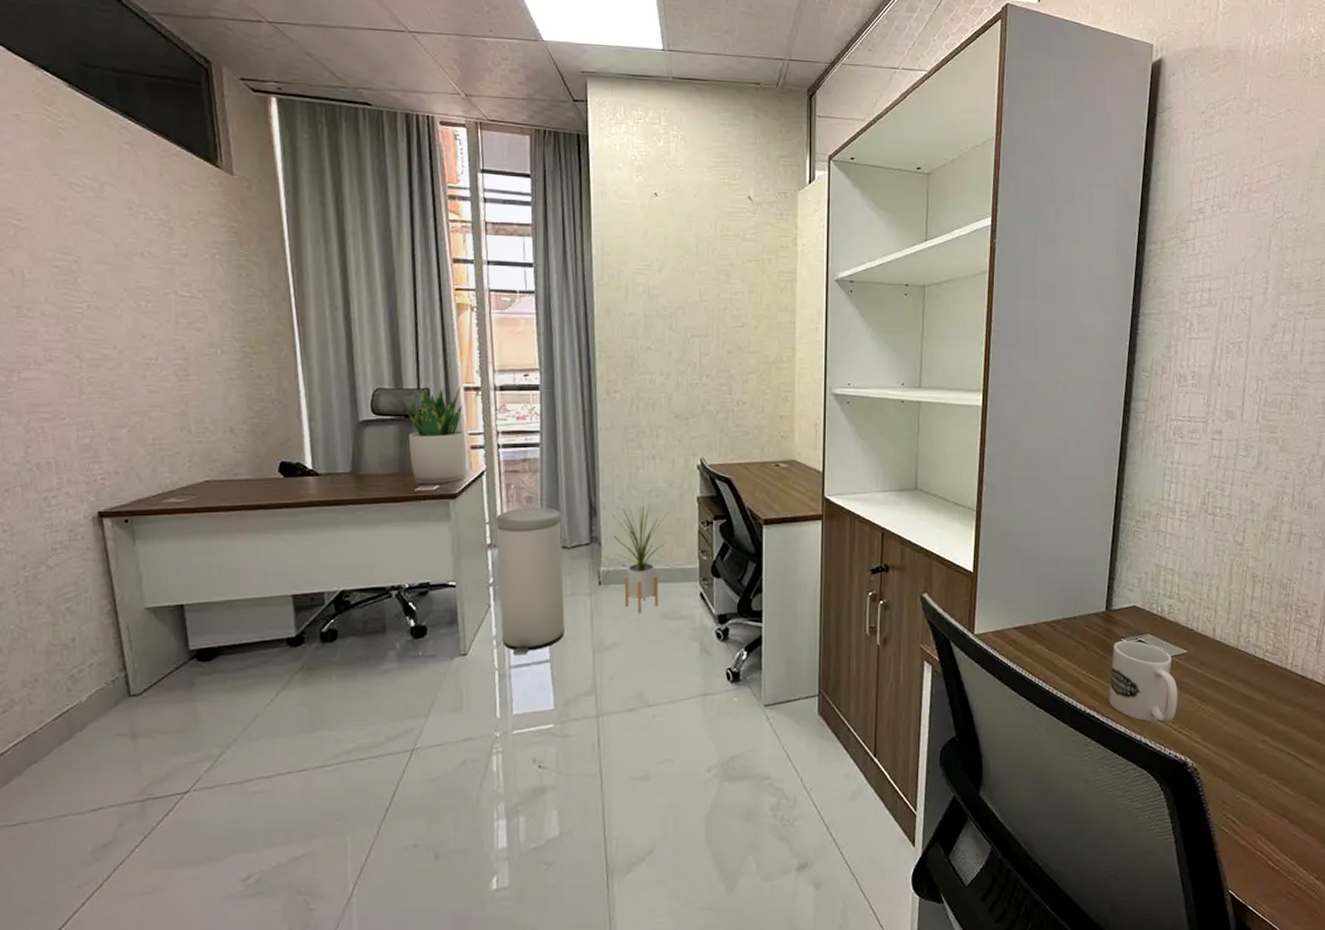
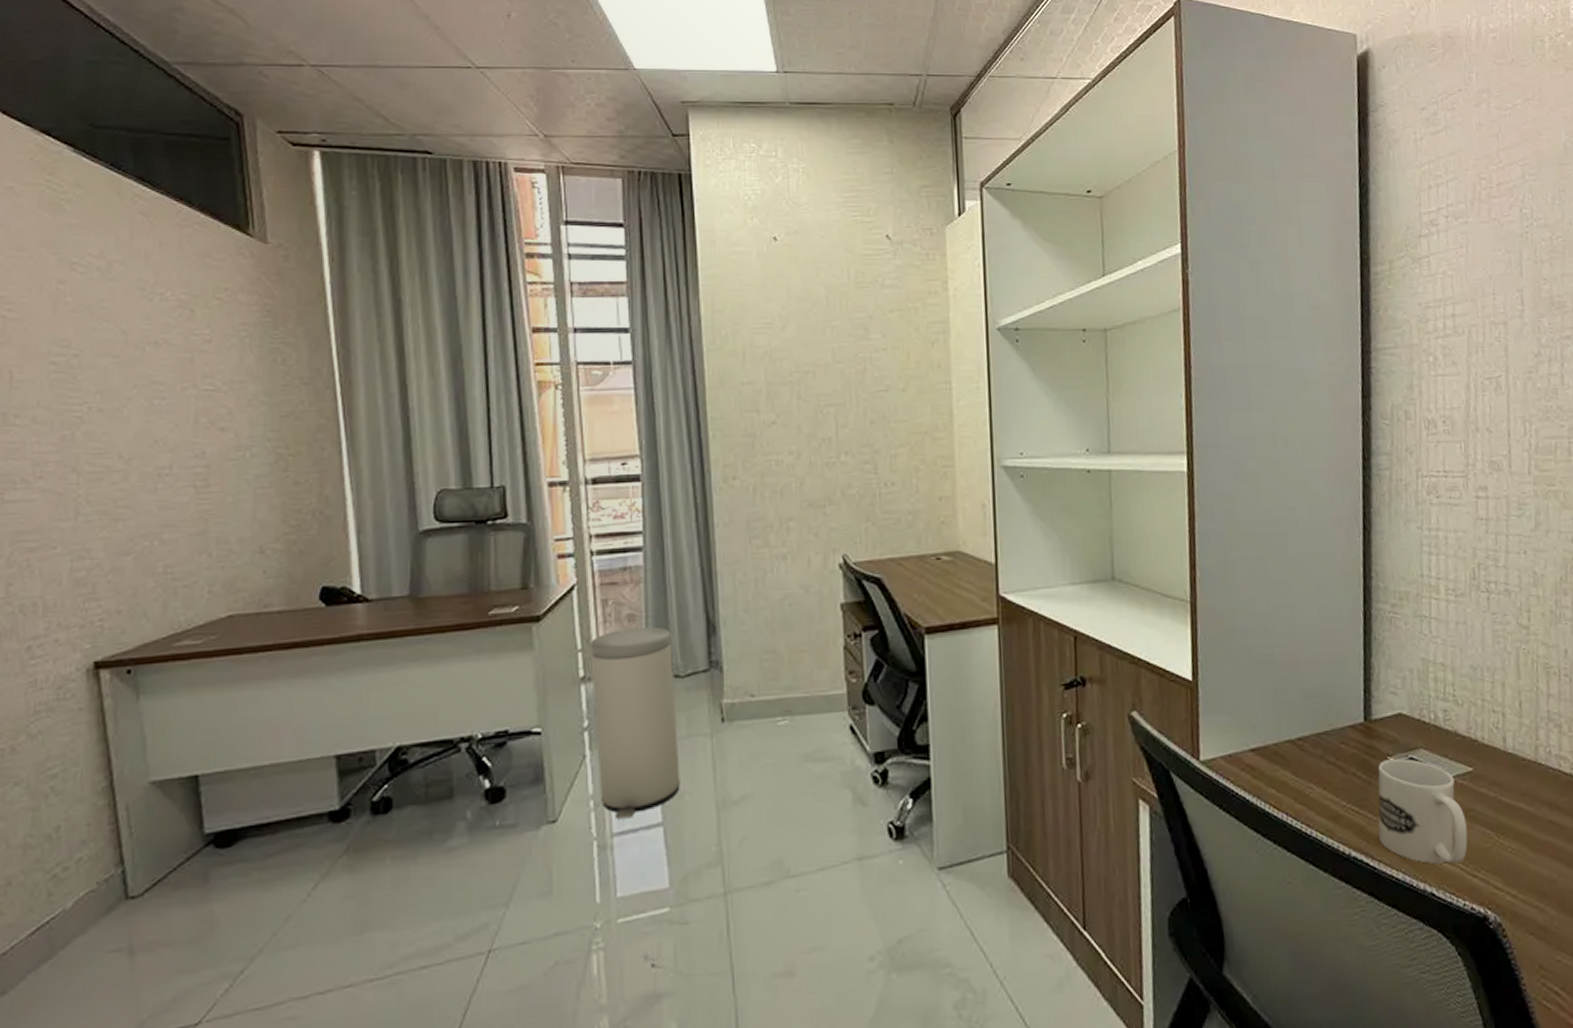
planter: present [406,384,466,485] -> none [477,480,551,606]
house plant: present [612,504,669,613] -> none [735,615,806,756]

